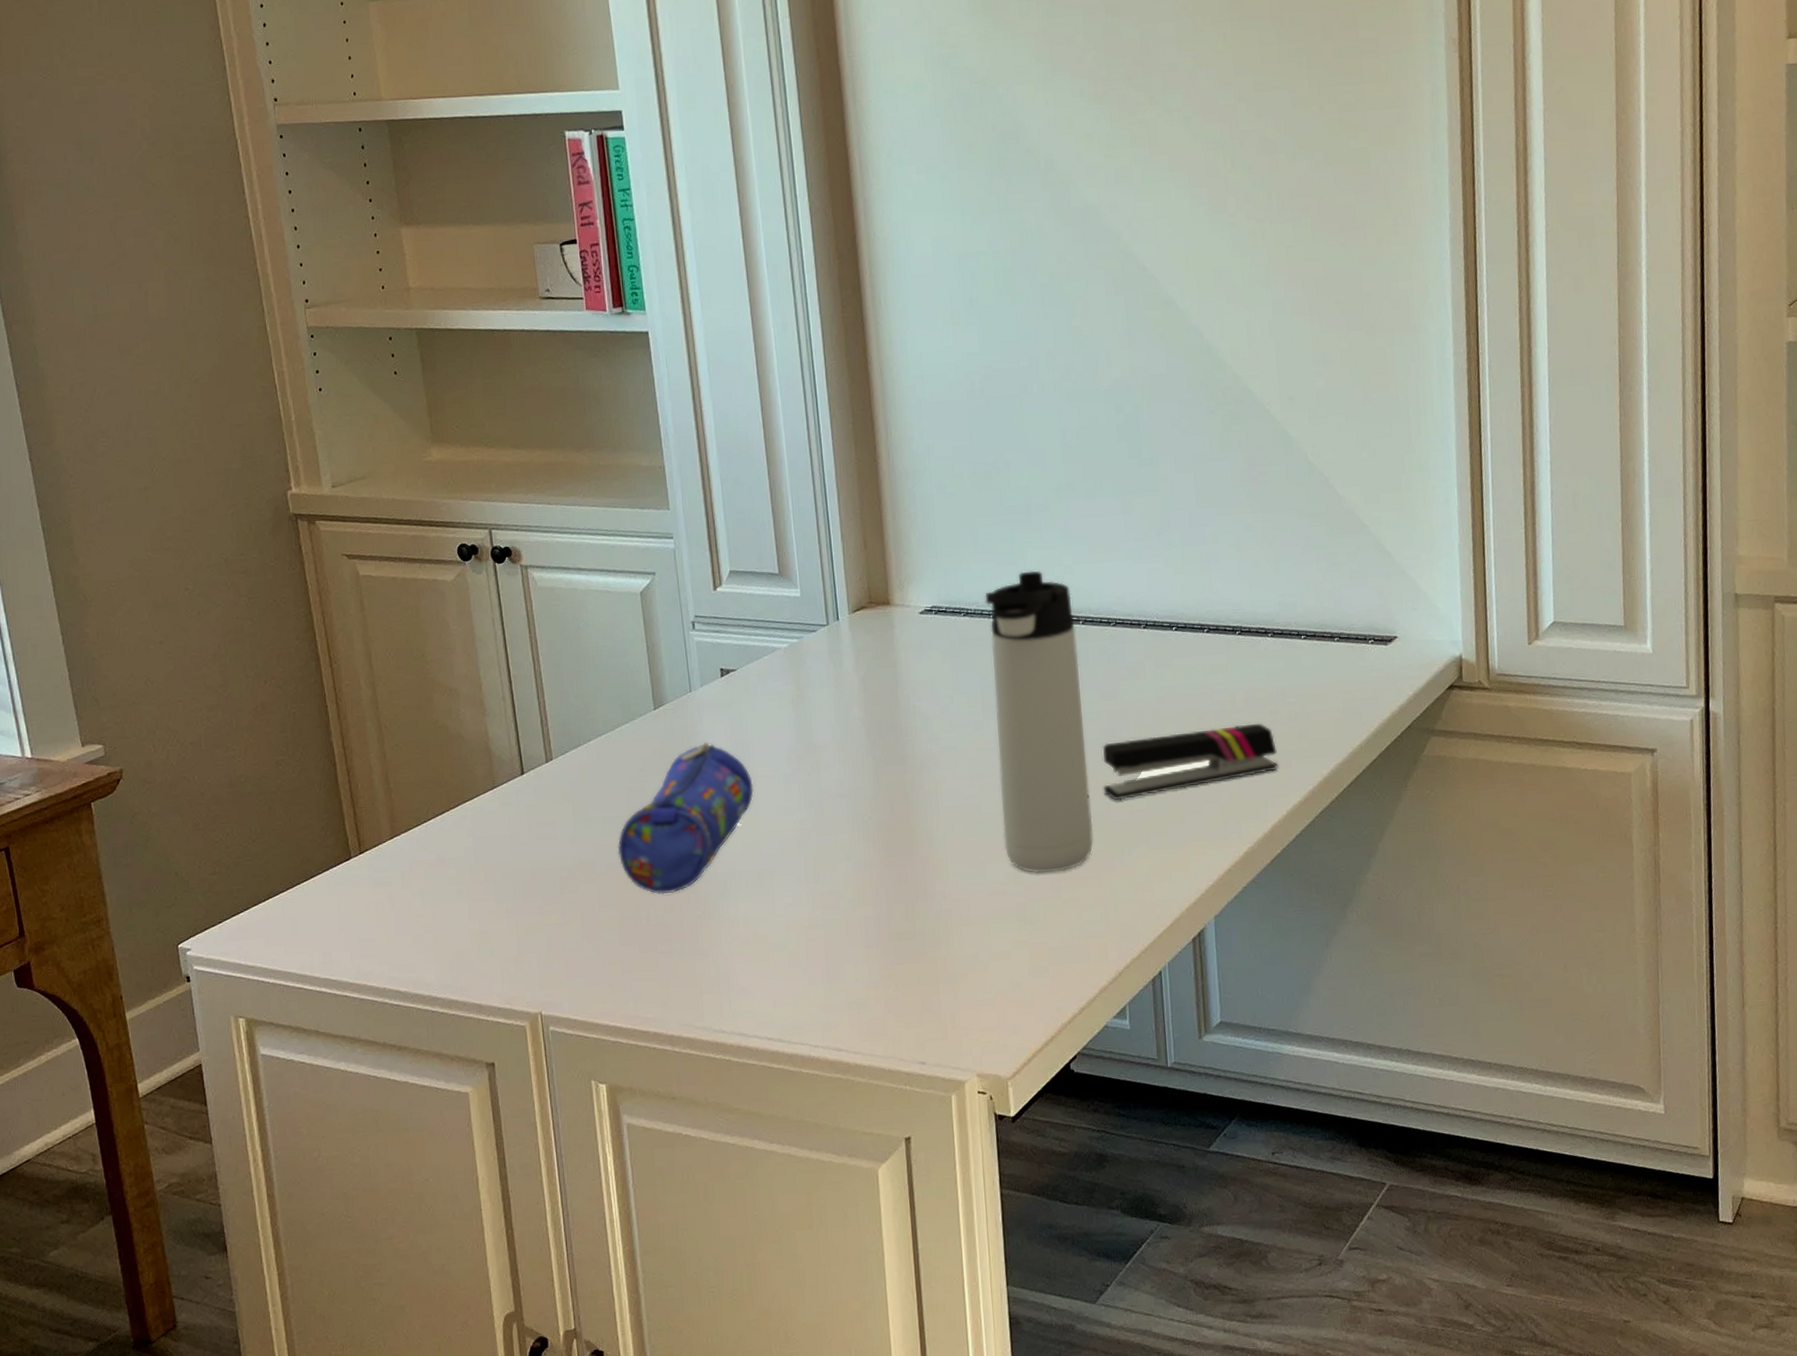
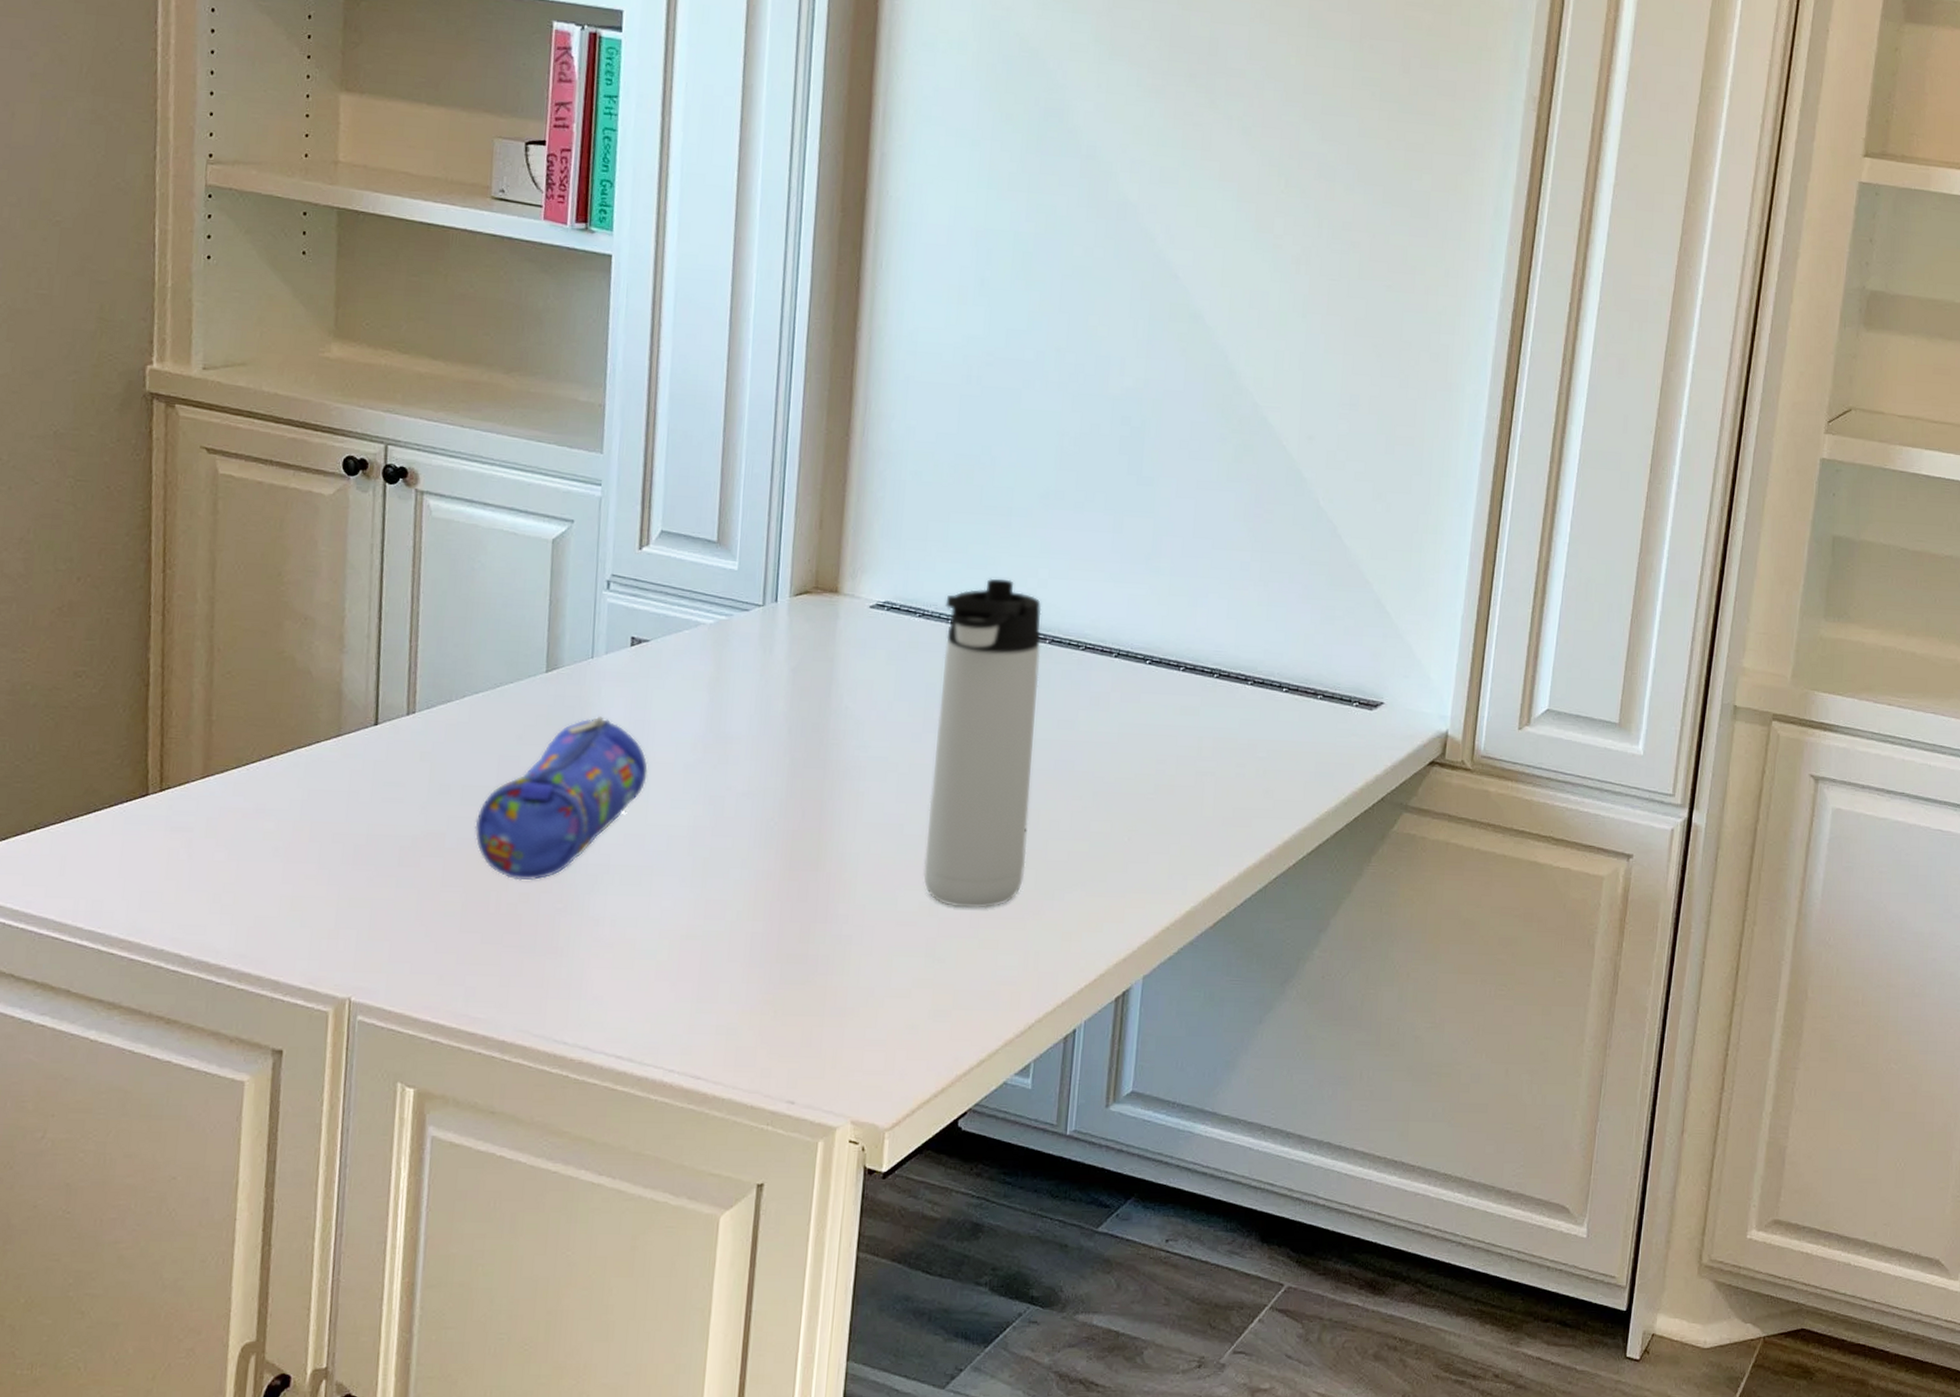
stapler: present [1102,723,1278,801] -> none [1043,774,1239,839]

